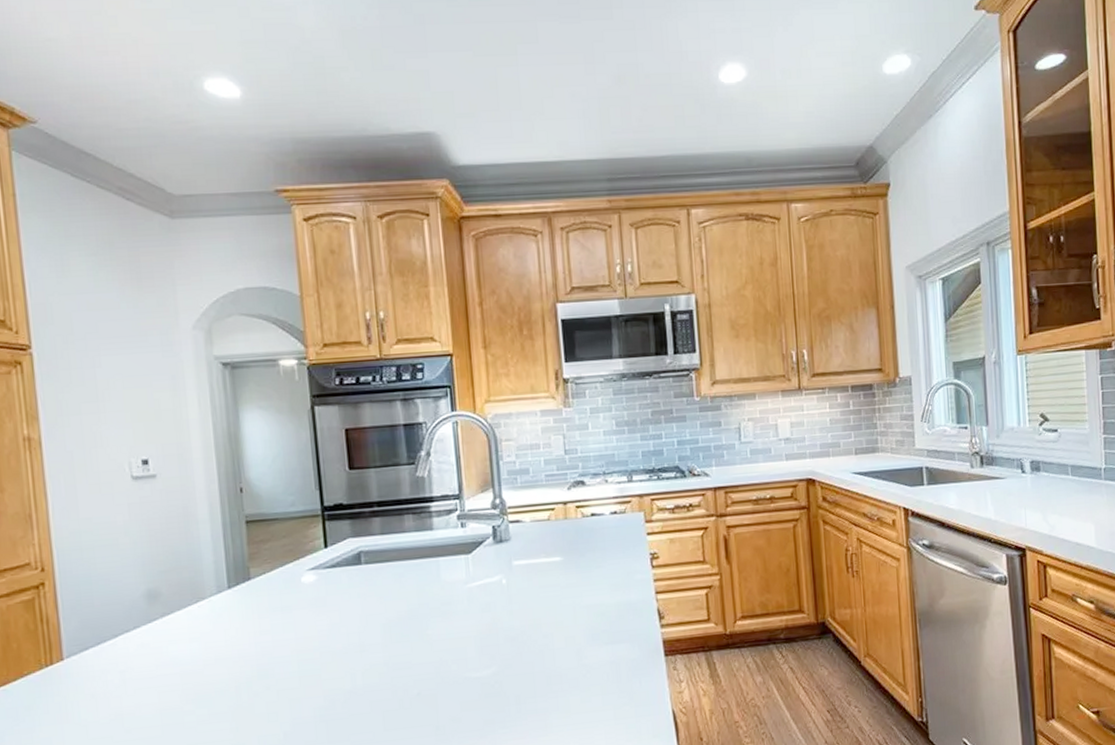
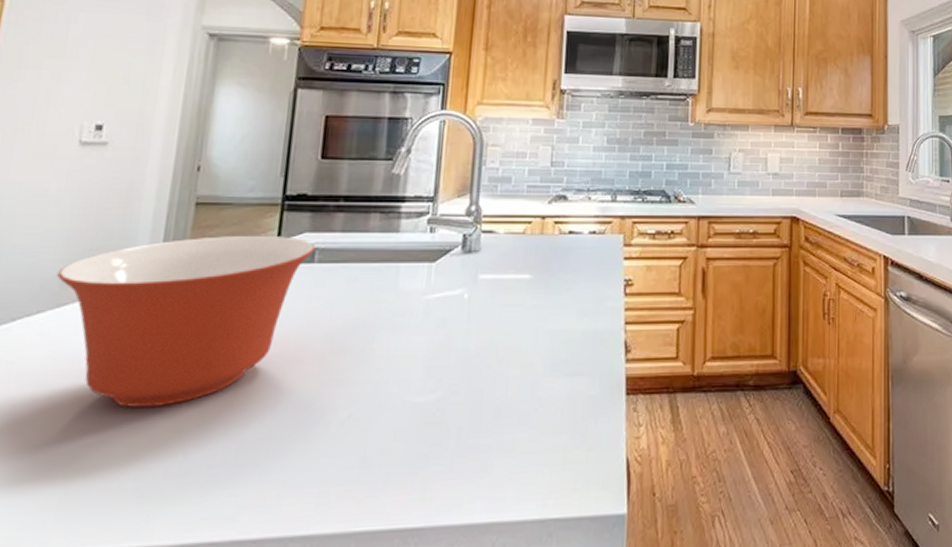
mixing bowl: none [142,543,360,701] -> present [57,236,315,407]

